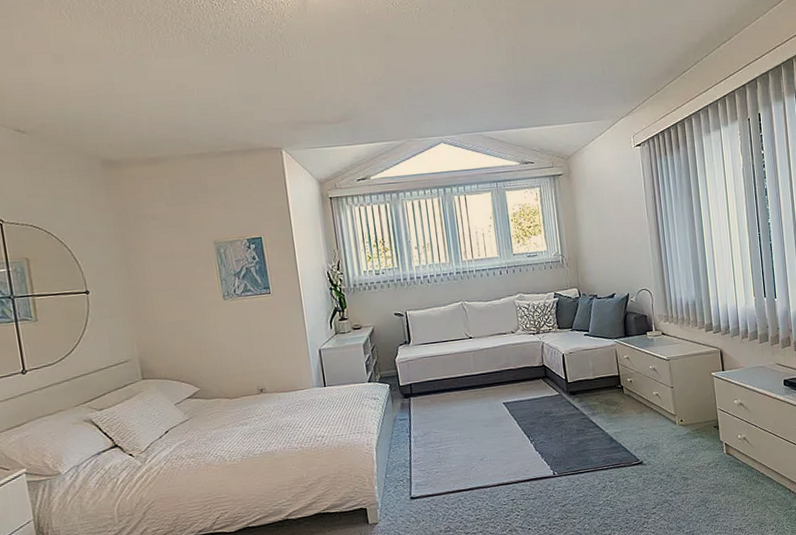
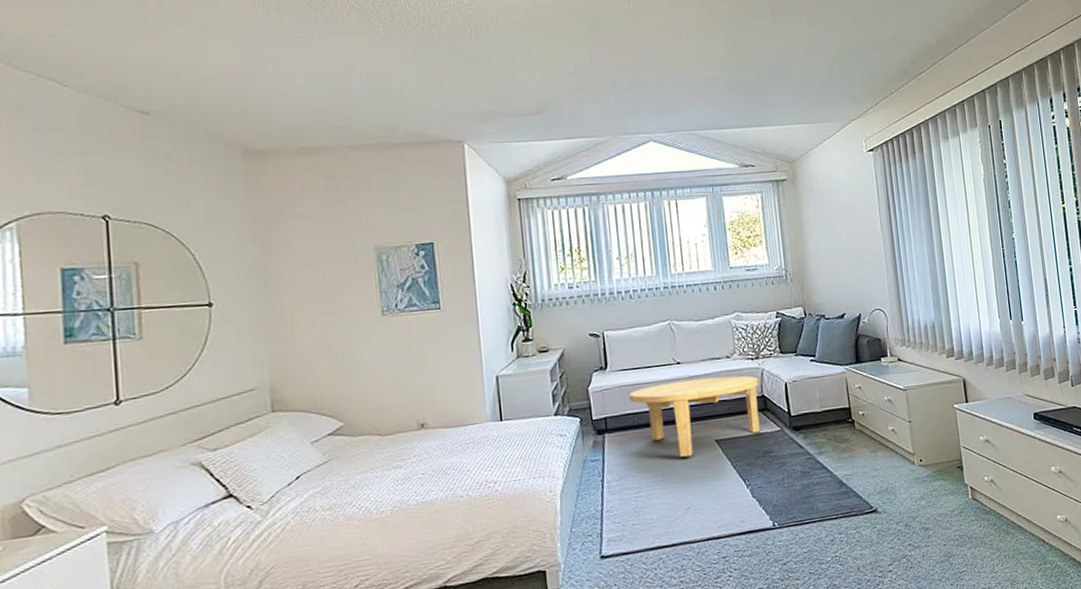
coffee table: none [430,348,541,417] -> present [629,375,760,457]

